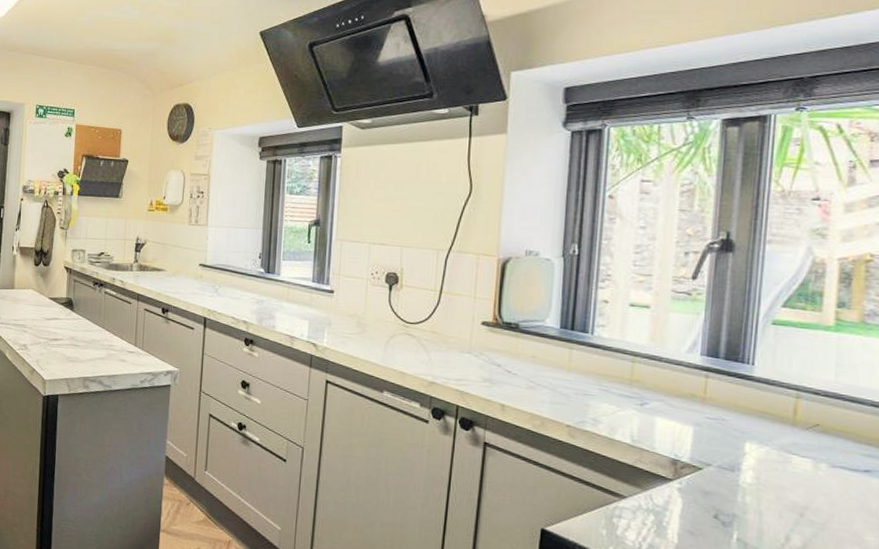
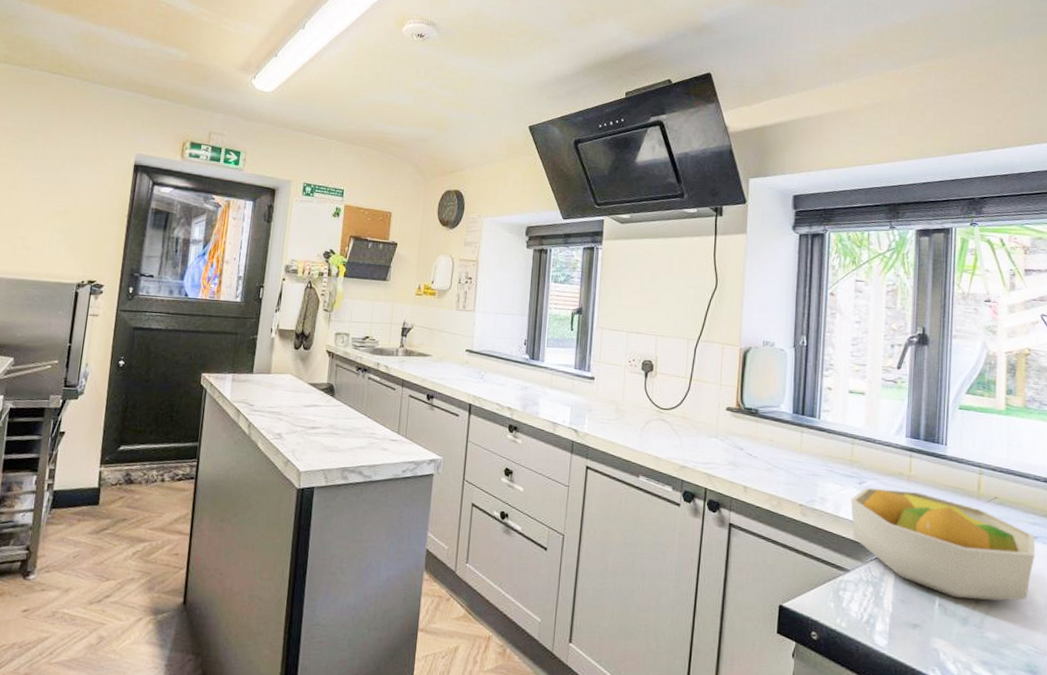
fruit bowl: none [629,409,870,540] -> present [851,487,1036,602]

